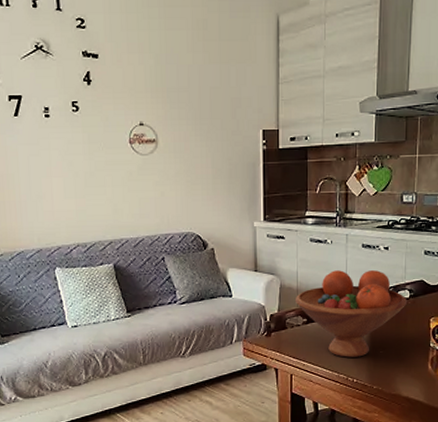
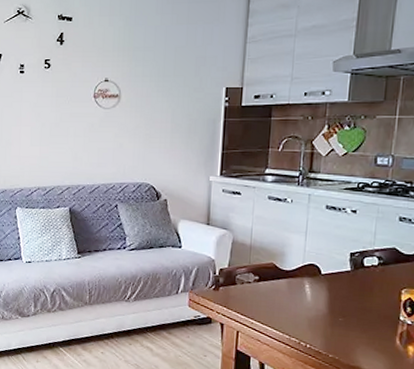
fruit bowl: present [296,270,408,358] -> none [248,230,376,322]

